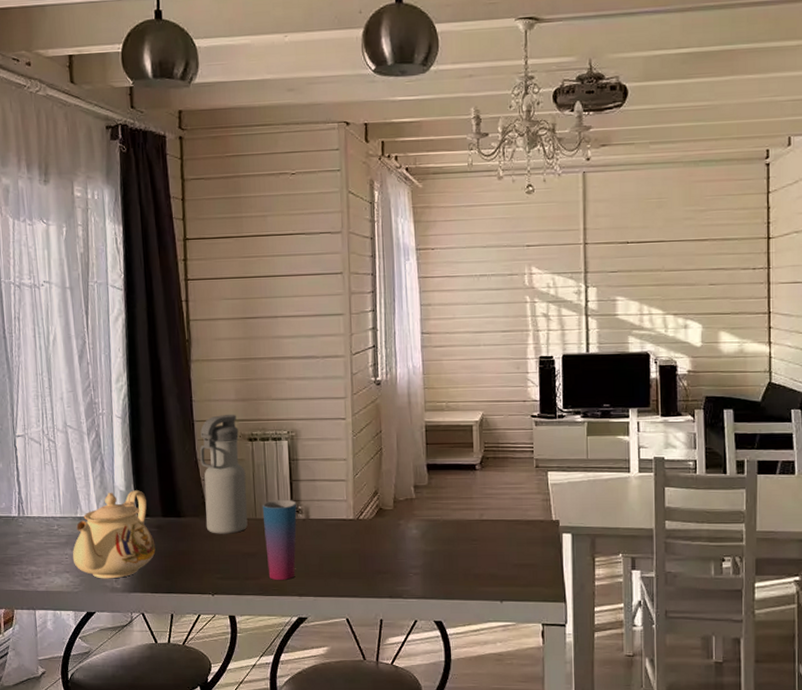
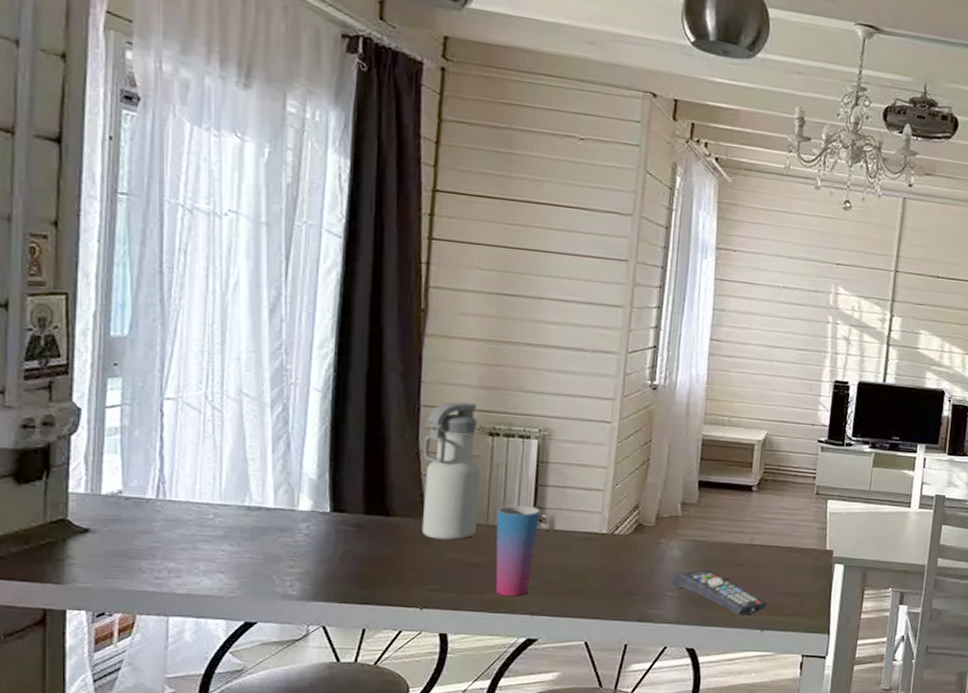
teapot: present [72,490,156,579] -> none [231,479,351,584]
remote control: none [414,546,504,588] -> present [671,569,768,615]

